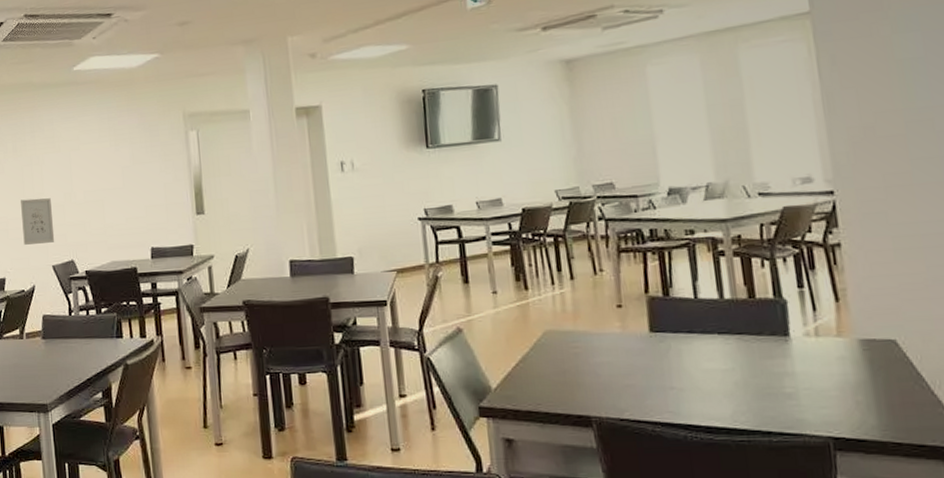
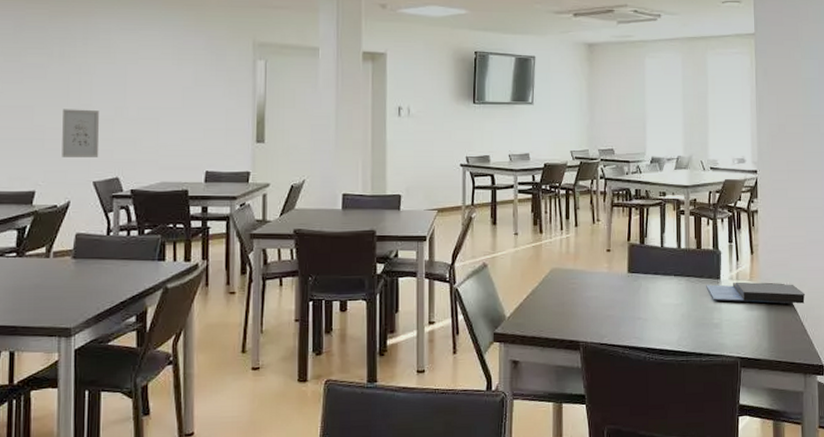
notebook: none [768,338,935,367] -> present [706,282,806,304]

